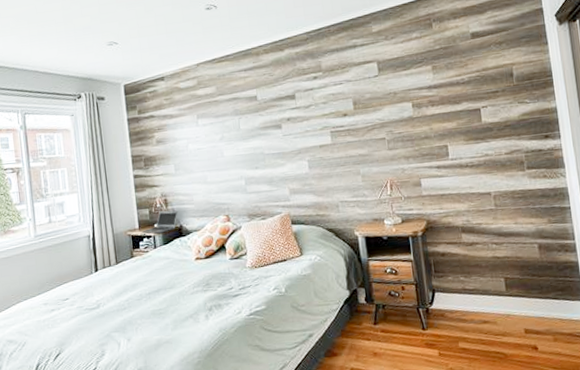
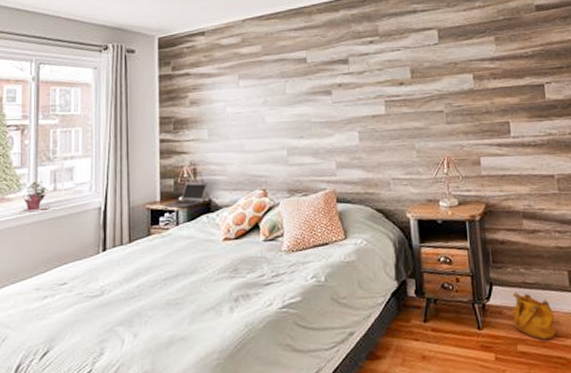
potted flower: none [23,214,48,243] -> present [19,180,50,213]
handbag: none [453,297,494,338] -> present [513,292,557,341]

